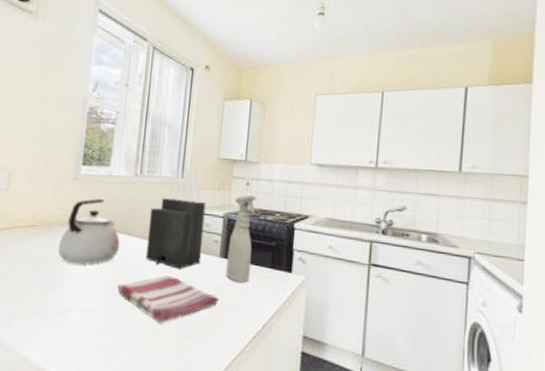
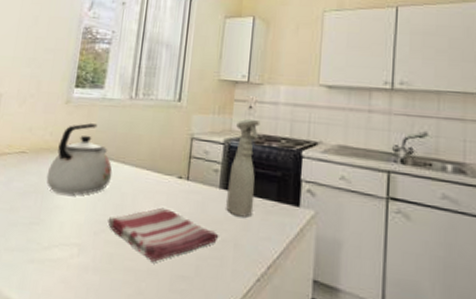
knife block: present [145,169,206,269] -> none [139,91,205,201]

